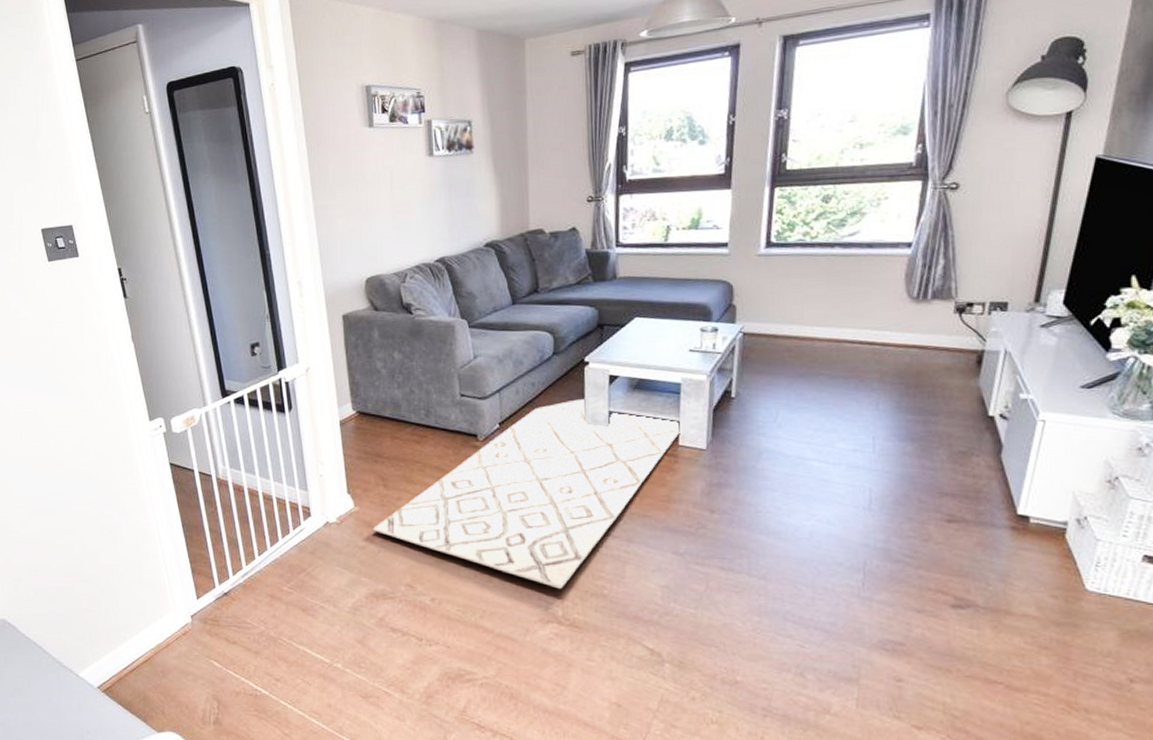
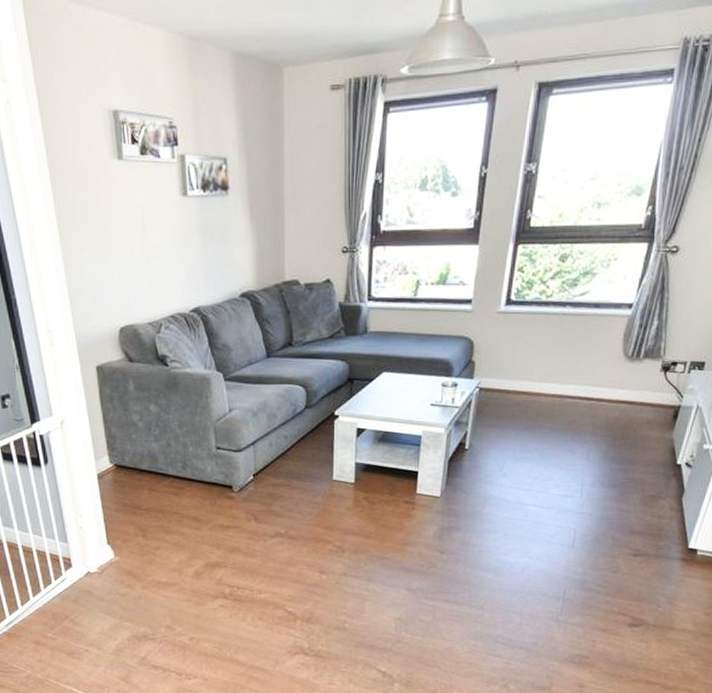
rug: present [372,398,682,589] -> none [133,450,420,625]

